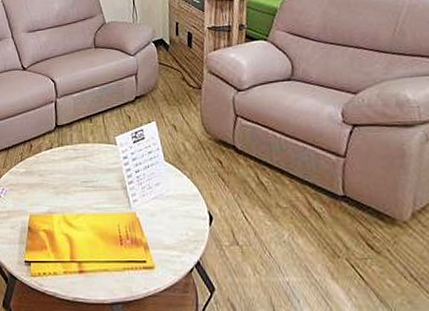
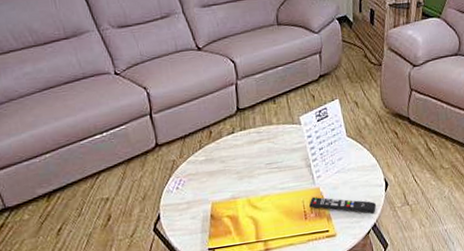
remote control: none [125,221,200,250] -> present [309,196,377,215]

